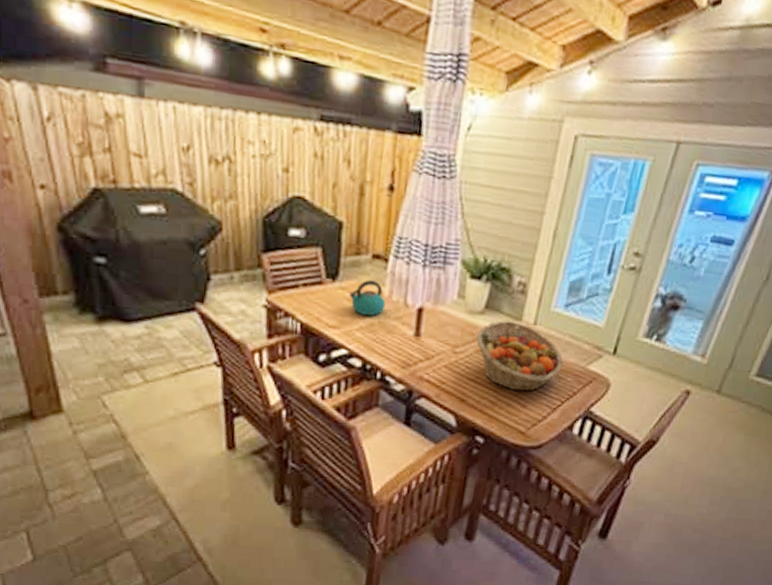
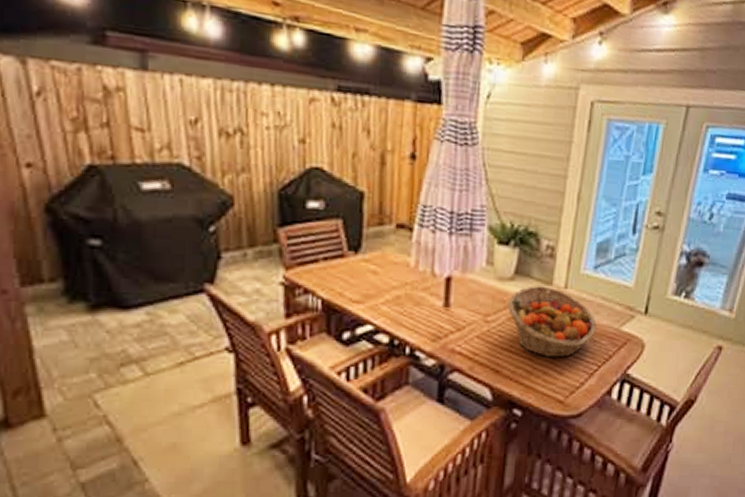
kettle: present [348,280,386,316] -> none [372,250,413,288]

